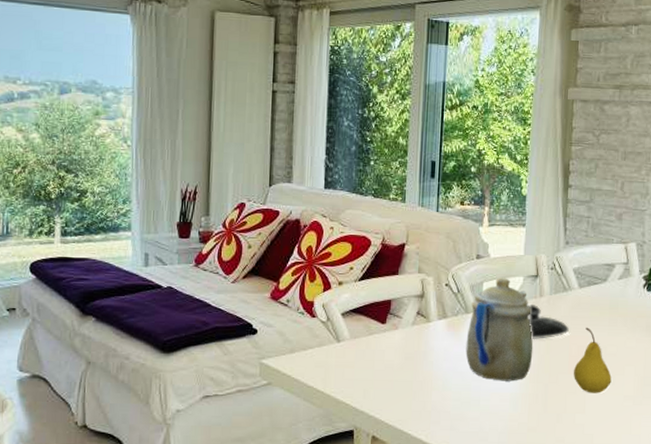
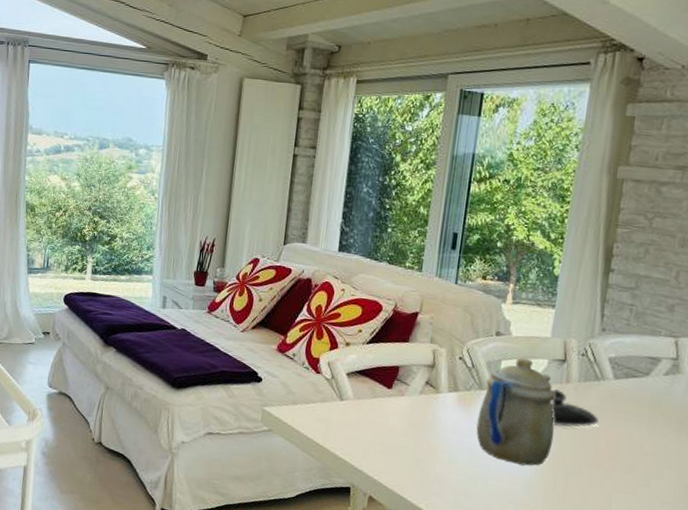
fruit: present [574,327,612,394] -> none [600,421,647,494]

